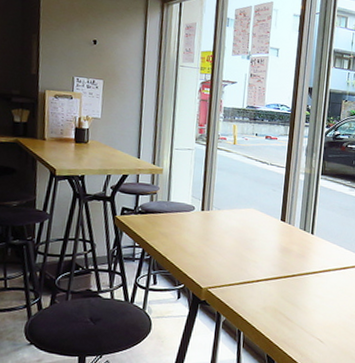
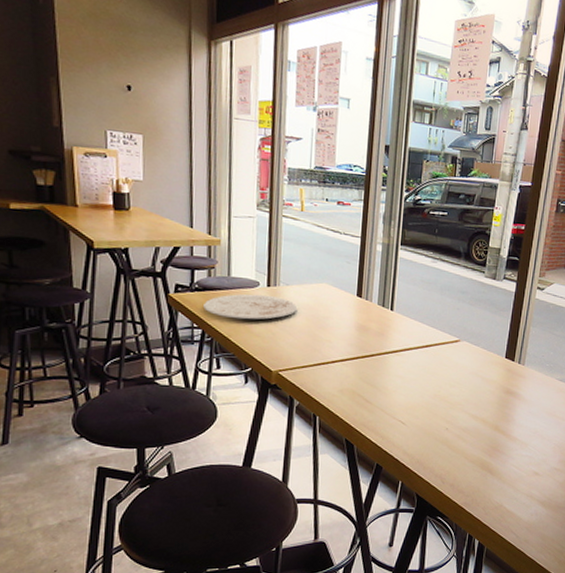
plate: none [145,217,228,241] -> present [204,293,298,320]

